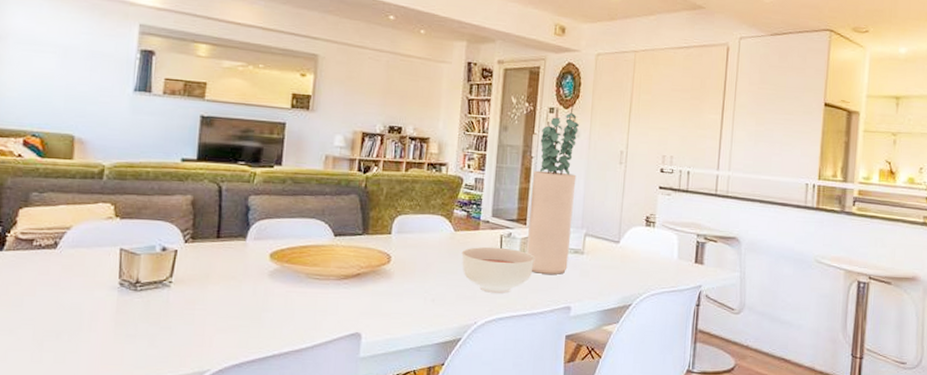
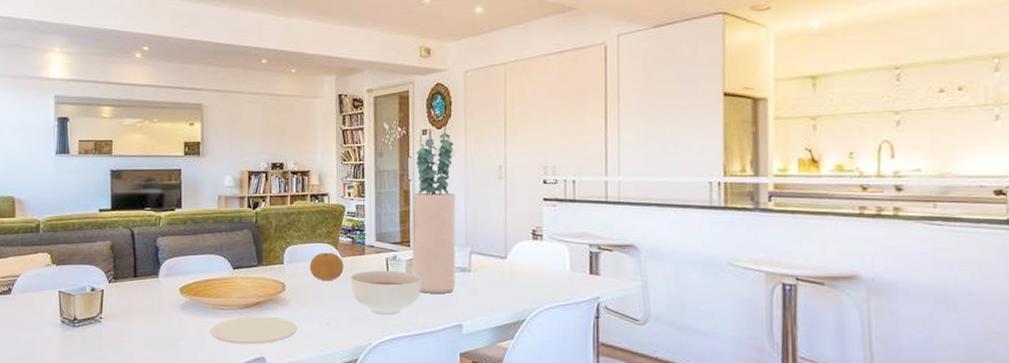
plate: none [301,288,400,319] -> present [210,317,298,344]
fruit: none [419,224,456,255] -> present [309,252,344,281]

